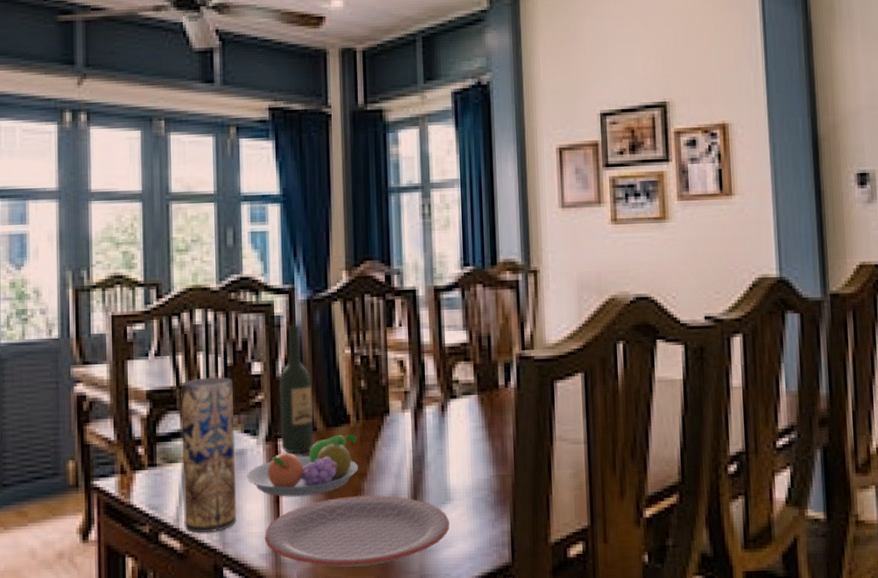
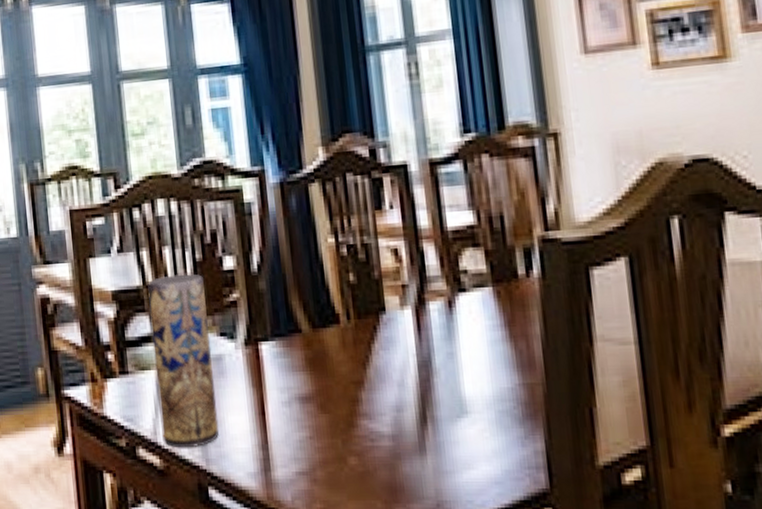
fruit bowl: present [246,434,358,497] -> none [225,335,353,408]
plate: present [265,495,450,567] -> none [251,407,469,489]
wine bottle: present [279,326,313,454] -> none [255,213,299,359]

